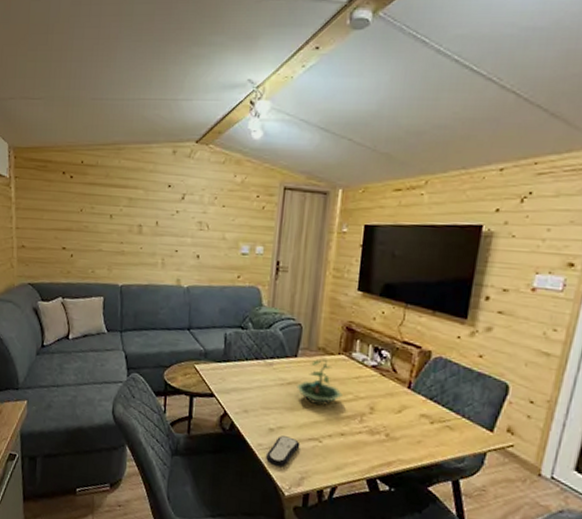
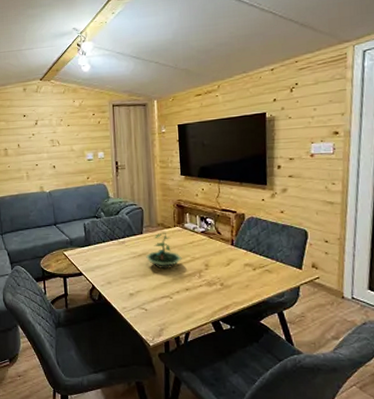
remote control: present [266,435,300,467] -> none [131,298,156,324]

